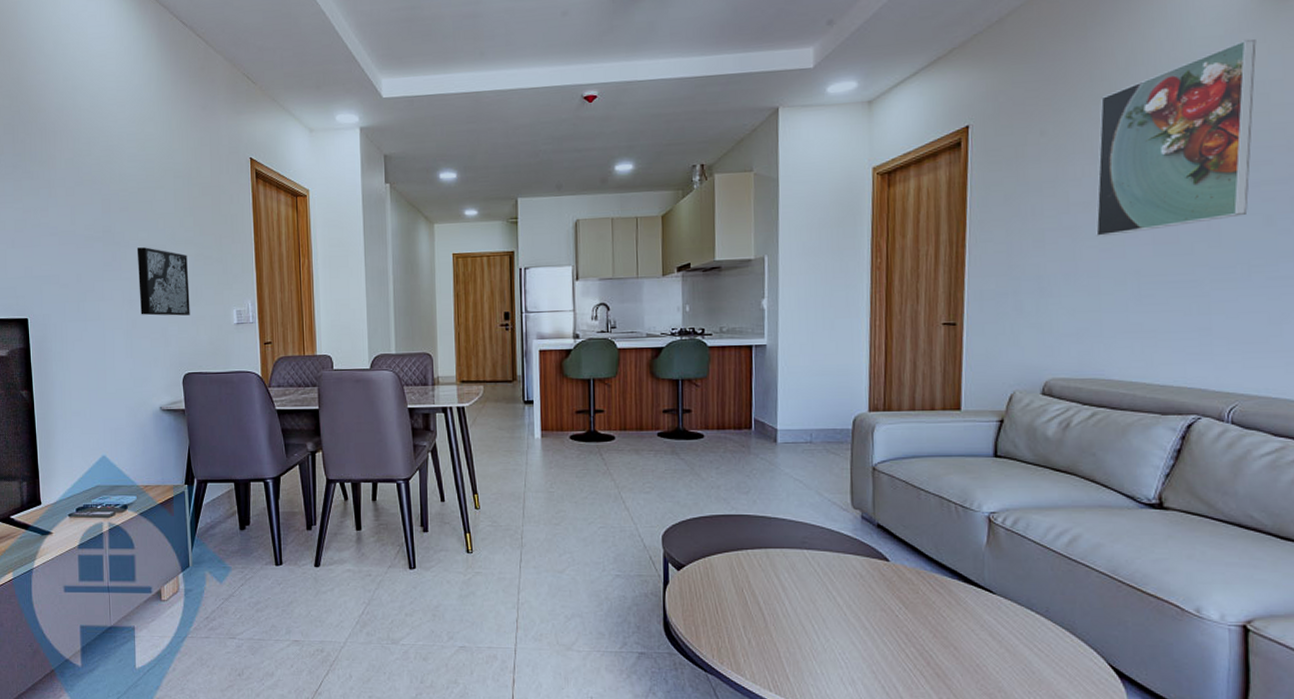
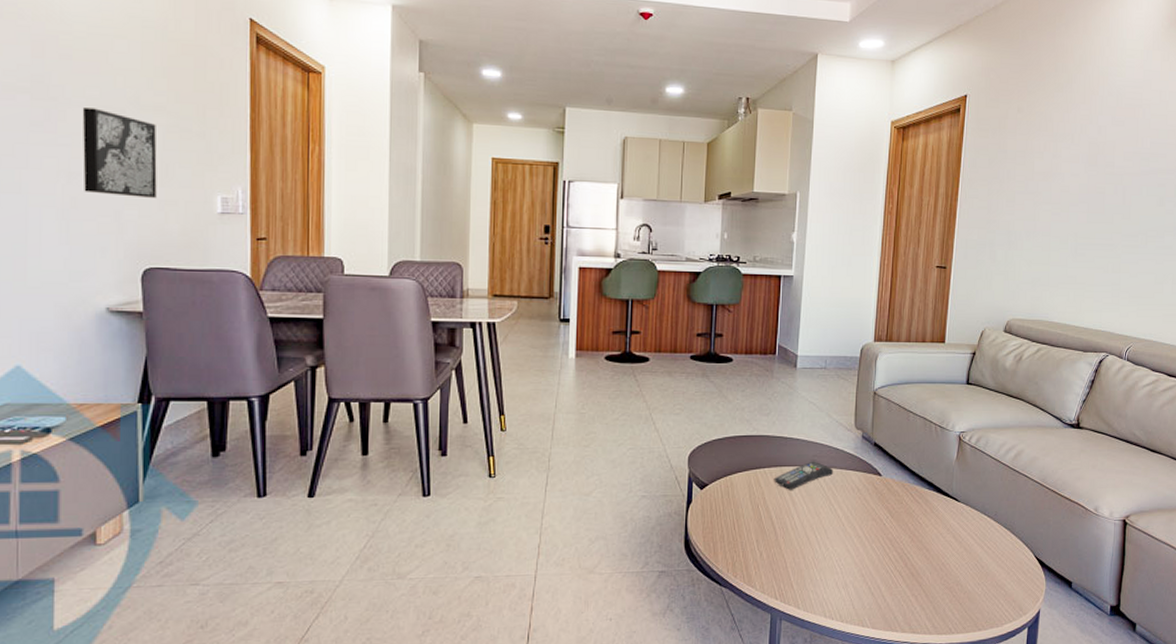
remote control: none [758,543,828,574] -> present [773,461,833,490]
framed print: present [1096,38,1257,238] -> none [1050,56,1163,203]

